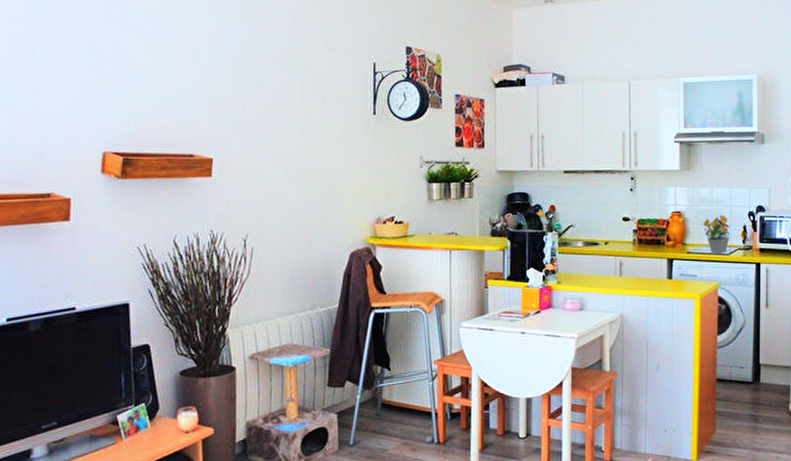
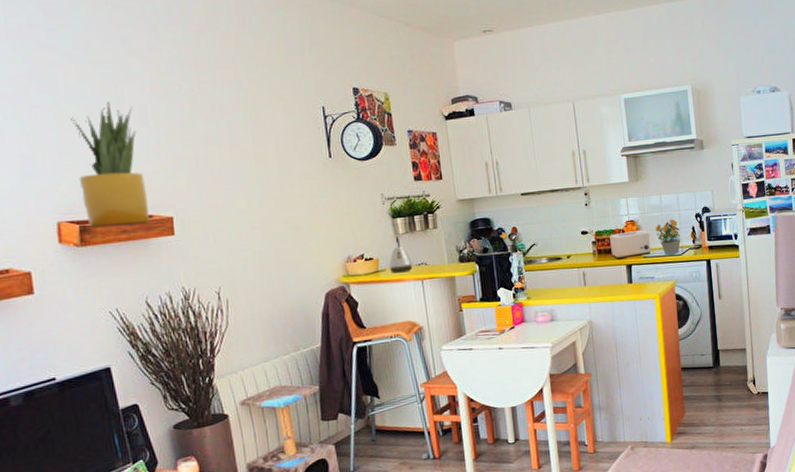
planter: none [130,39,192,163] -> present [70,102,150,228]
kettle: none [418,201,444,240] -> present [388,236,414,273]
toaster: none [653,222,697,253] -> present [610,229,651,260]

